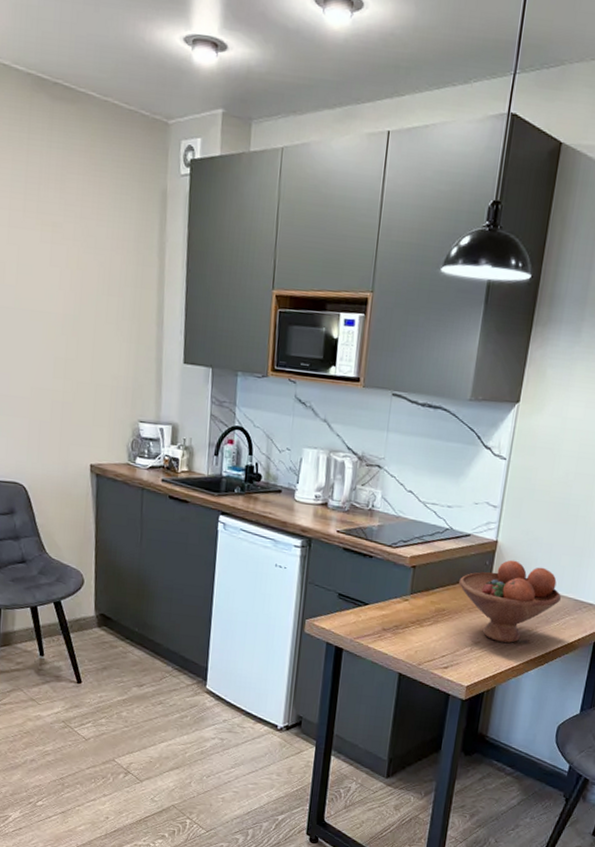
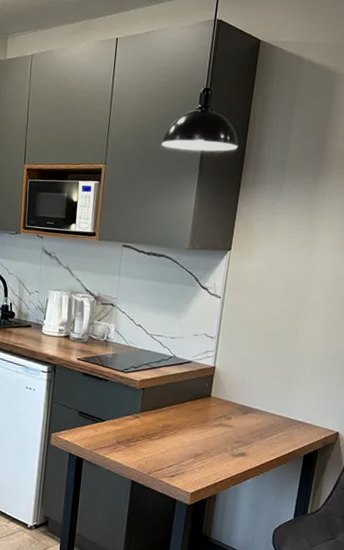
fruit bowl: present [459,560,561,643] -> none [182,383,273,455]

